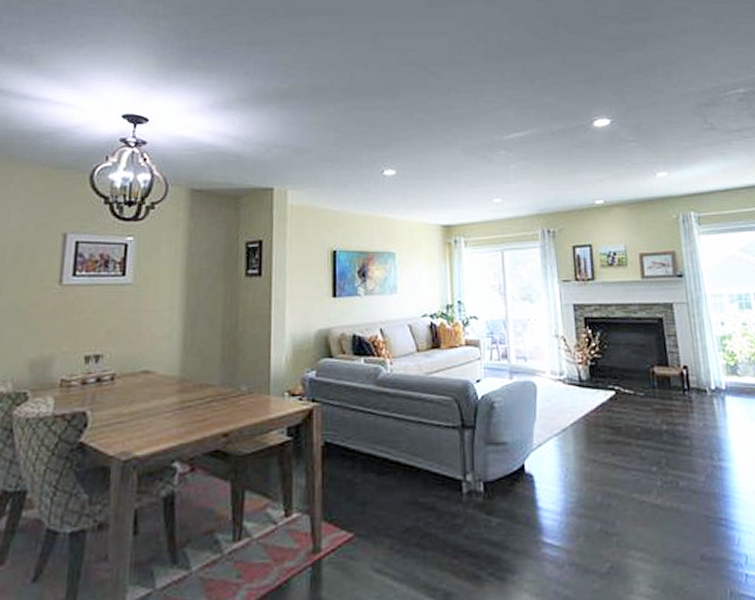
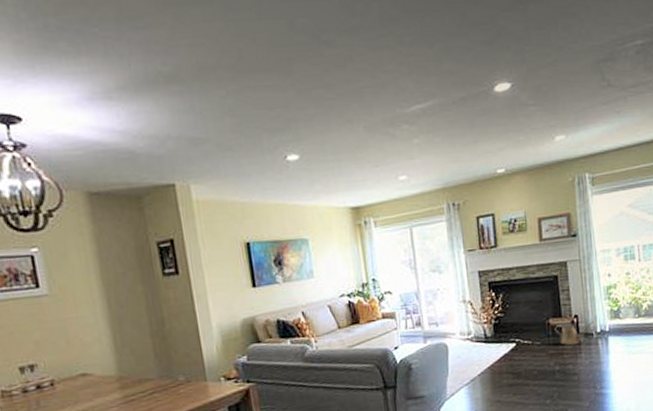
watering can: none [660,374,707,402] -> present [554,320,594,346]

